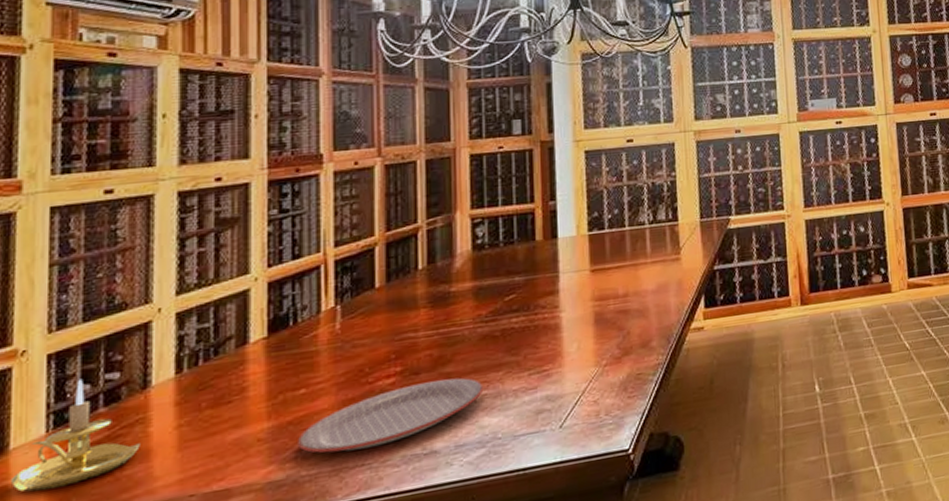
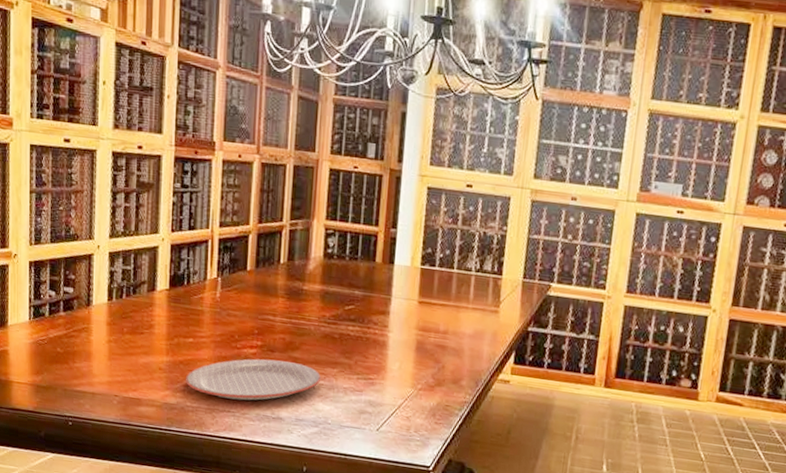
candle holder: present [11,379,140,492] -> none [10,286,85,363]

